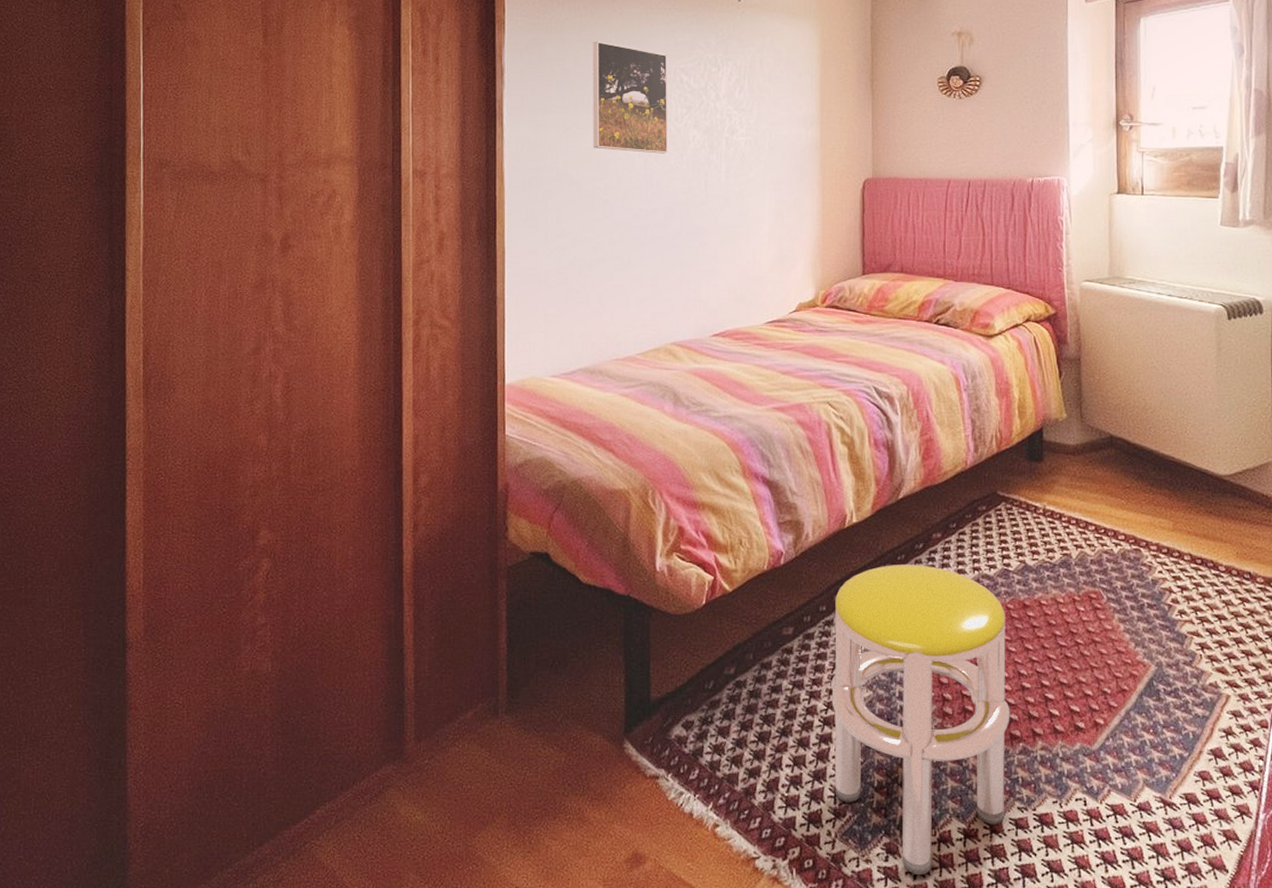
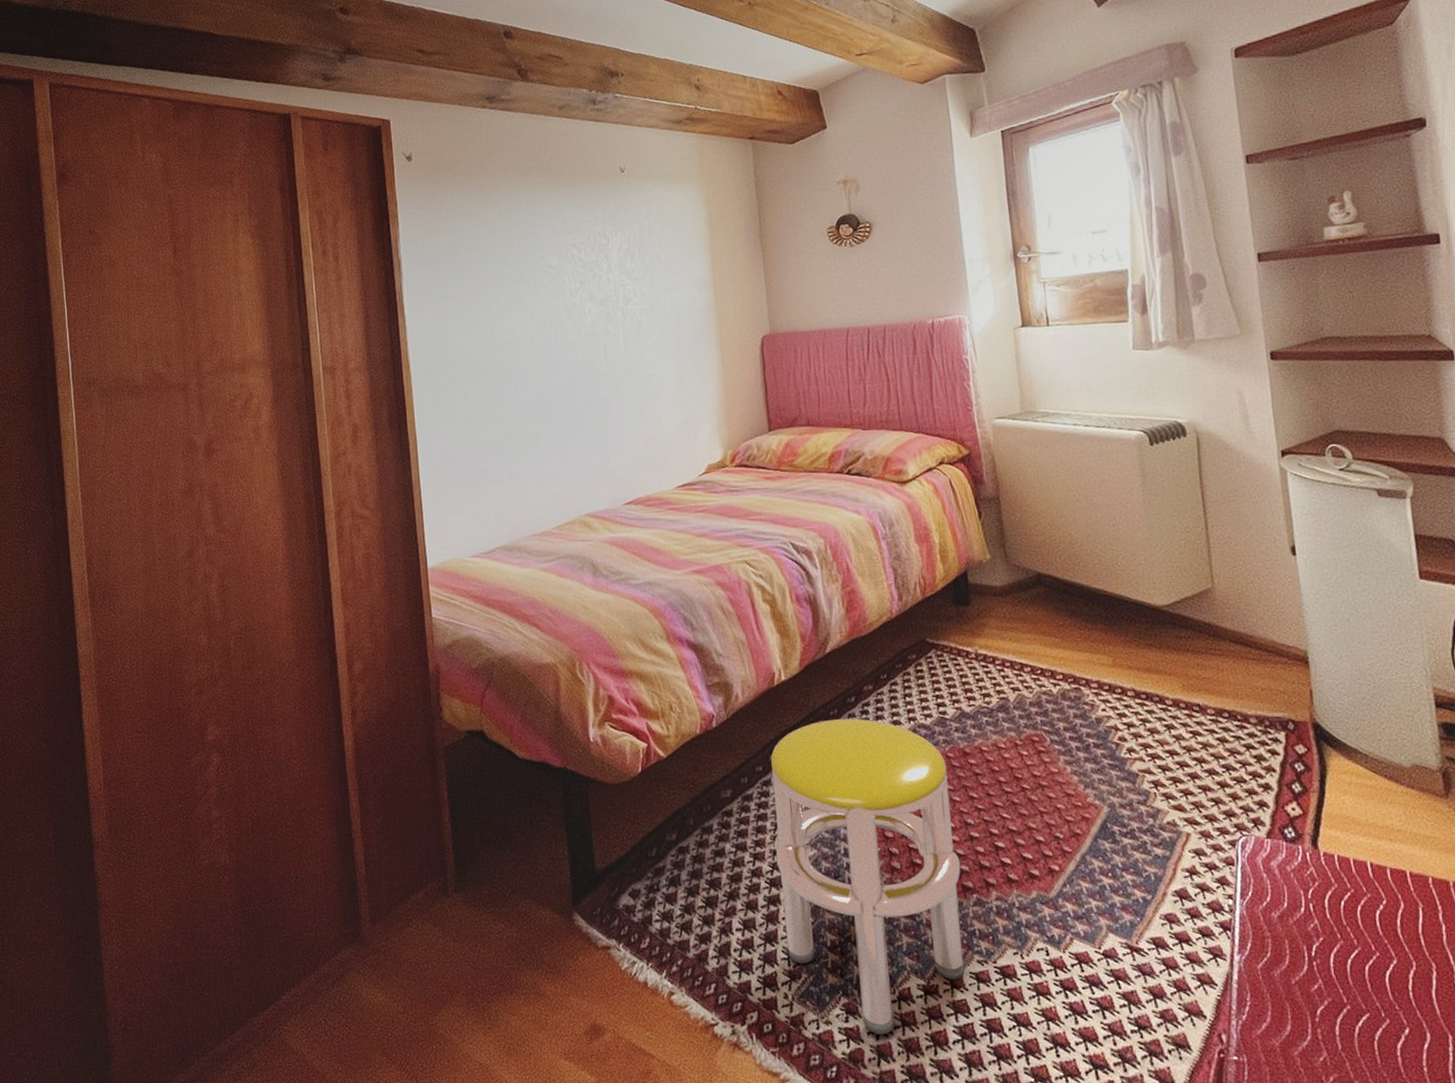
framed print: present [592,41,669,154] -> none [483,225,566,330]

